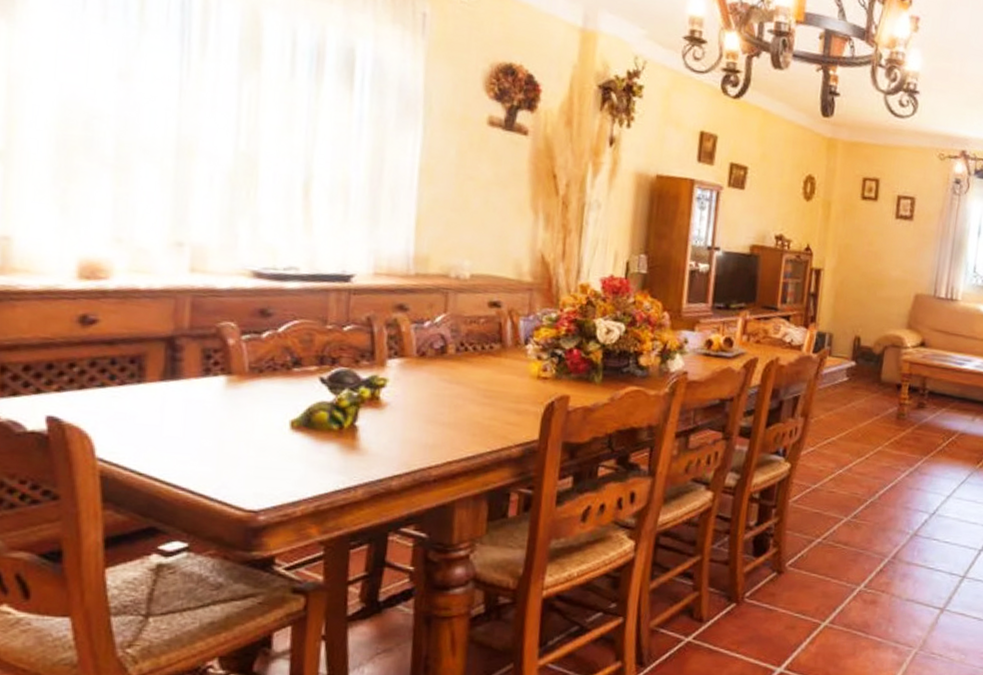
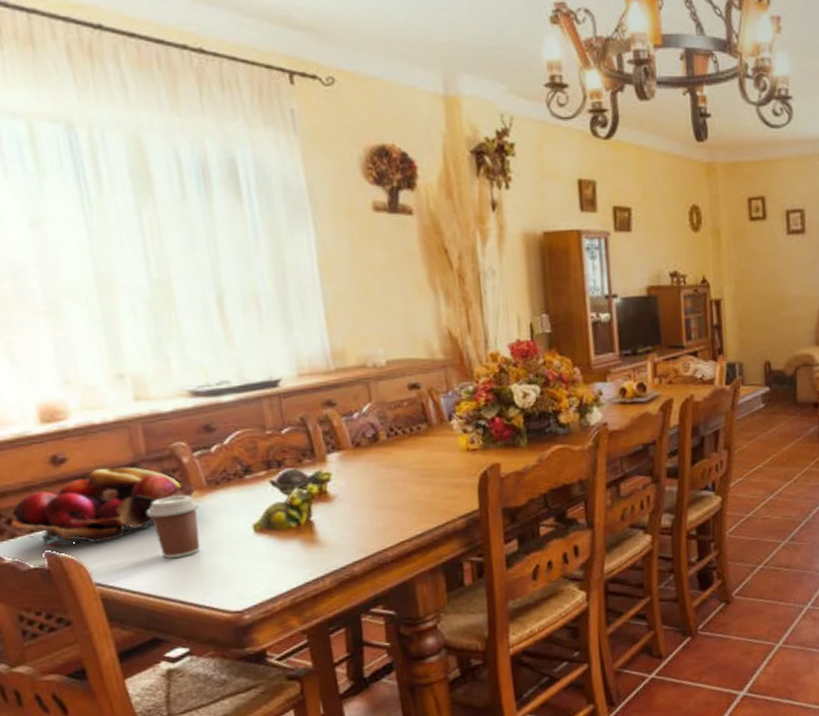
fruit basket: none [17,336,235,415] -> present [11,467,195,547]
coffee cup: none [174,377,235,444] -> present [146,495,201,558]

